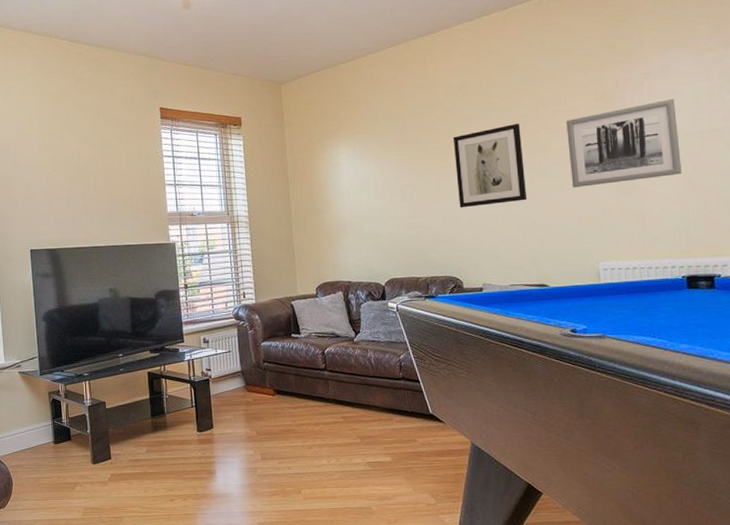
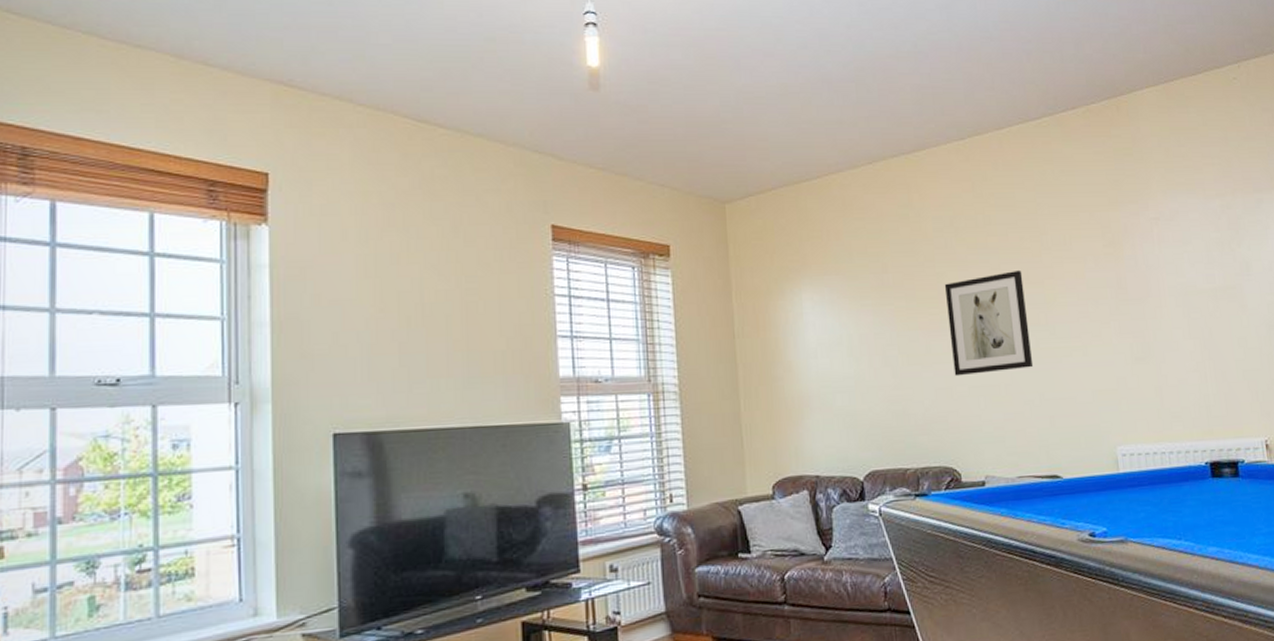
wall art: present [566,98,682,187] -> none [1073,249,1198,352]

